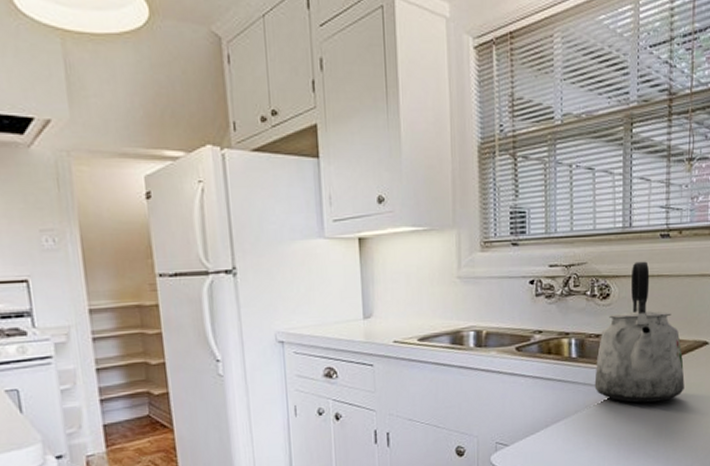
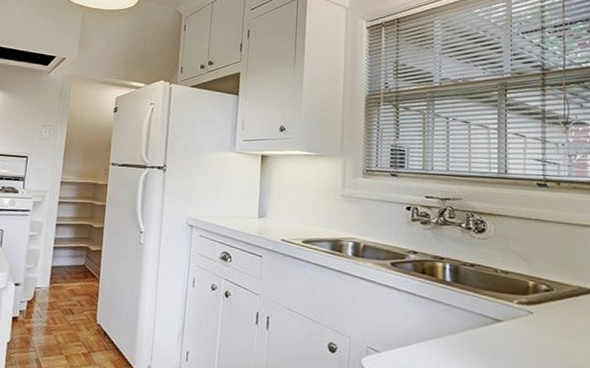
kettle: present [594,261,685,403] -> none [469,204,569,341]

